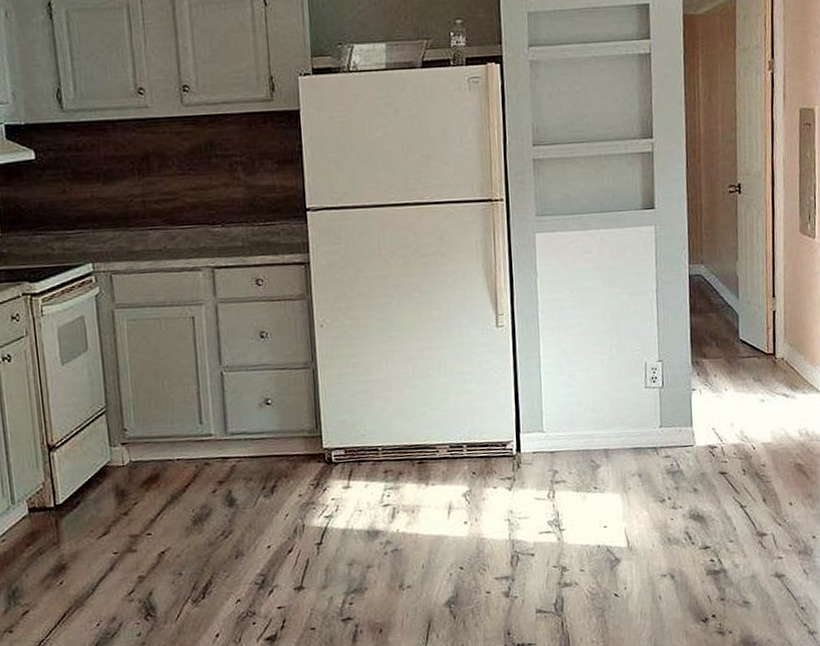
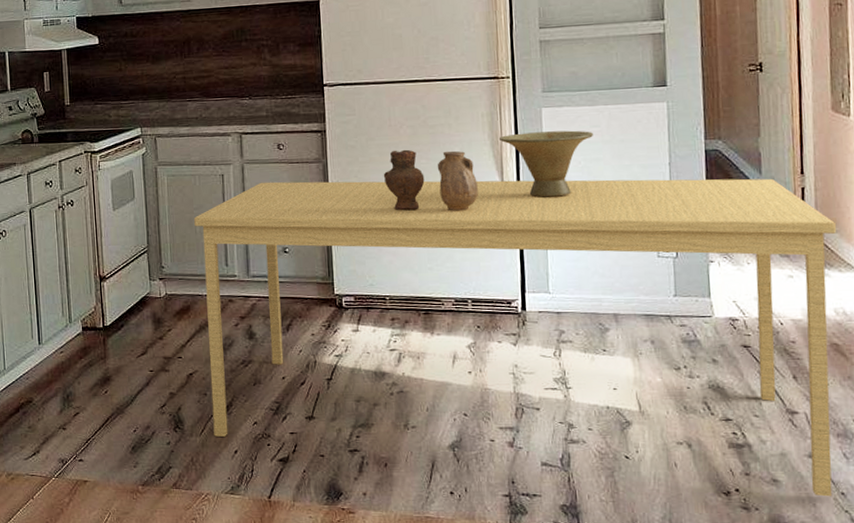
dining table: none [161,302,802,621] -> present [194,178,837,497]
vase: none [373,281,473,351] -> present [383,149,478,211]
bowl: none [492,257,585,331] -> present [498,130,593,198]

